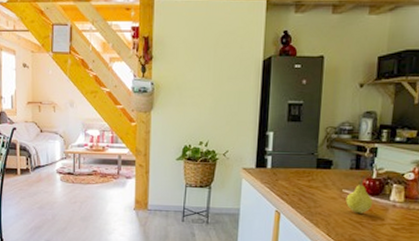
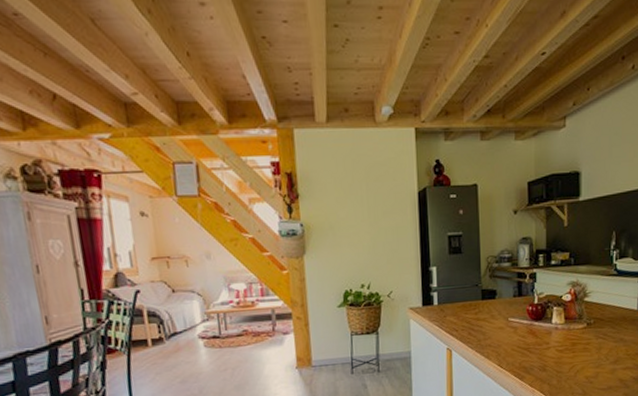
fruit: present [345,176,373,214] -> none [512,302,538,341]

